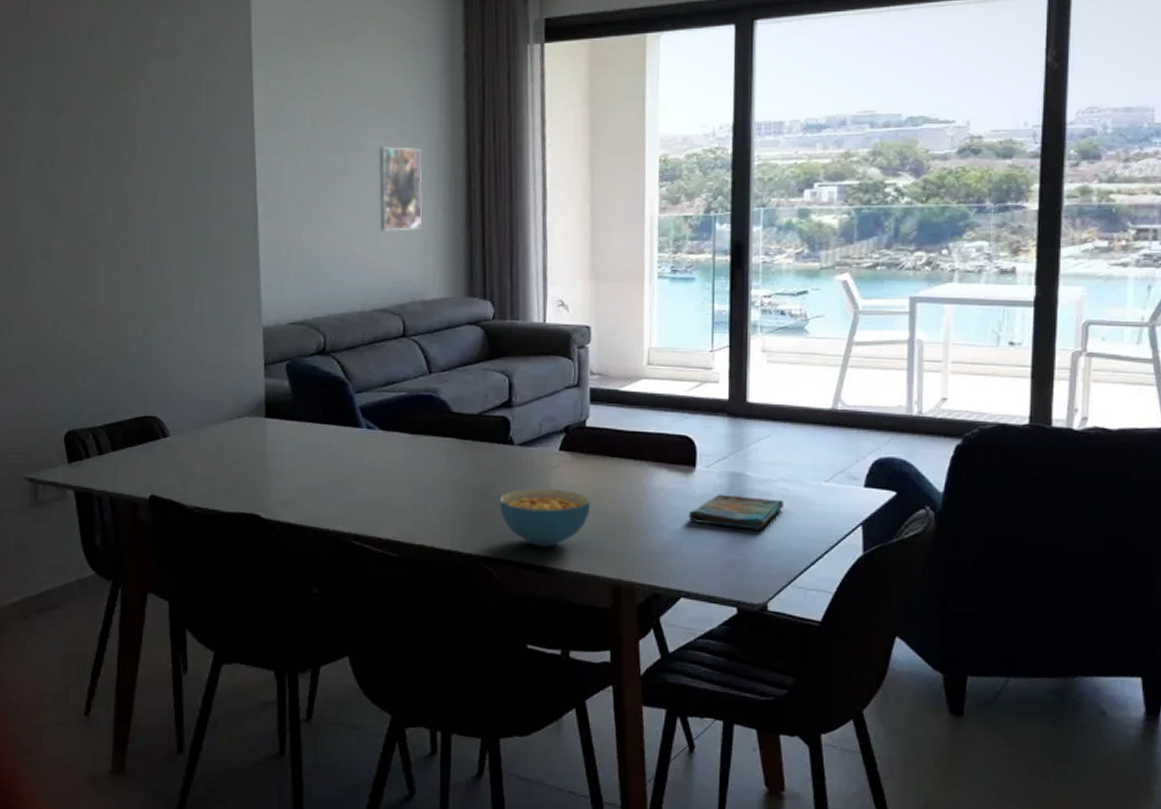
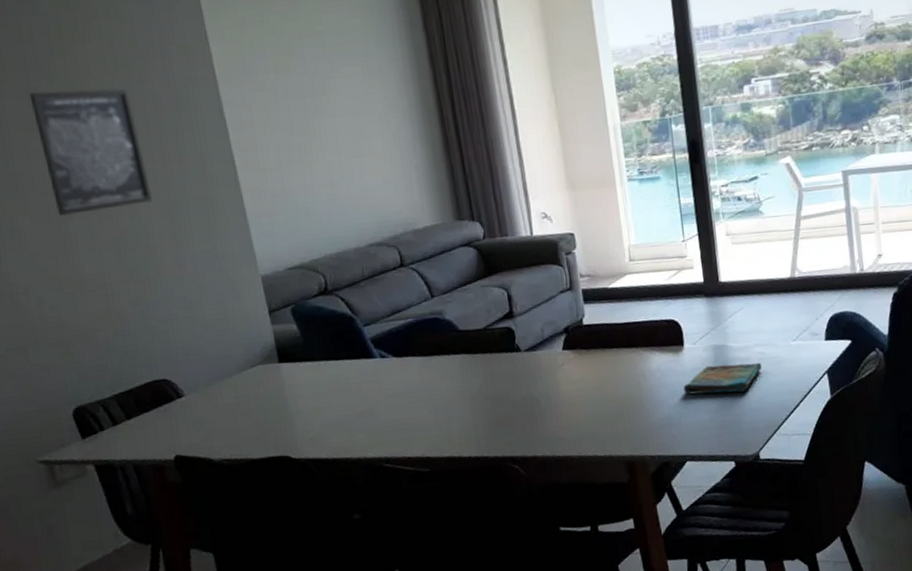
wall art: none [81,122,175,244] -> present [29,88,152,216]
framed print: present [378,147,423,231] -> none [347,83,402,168]
cereal bowl: present [500,488,591,547] -> none [515,384,598,439]

